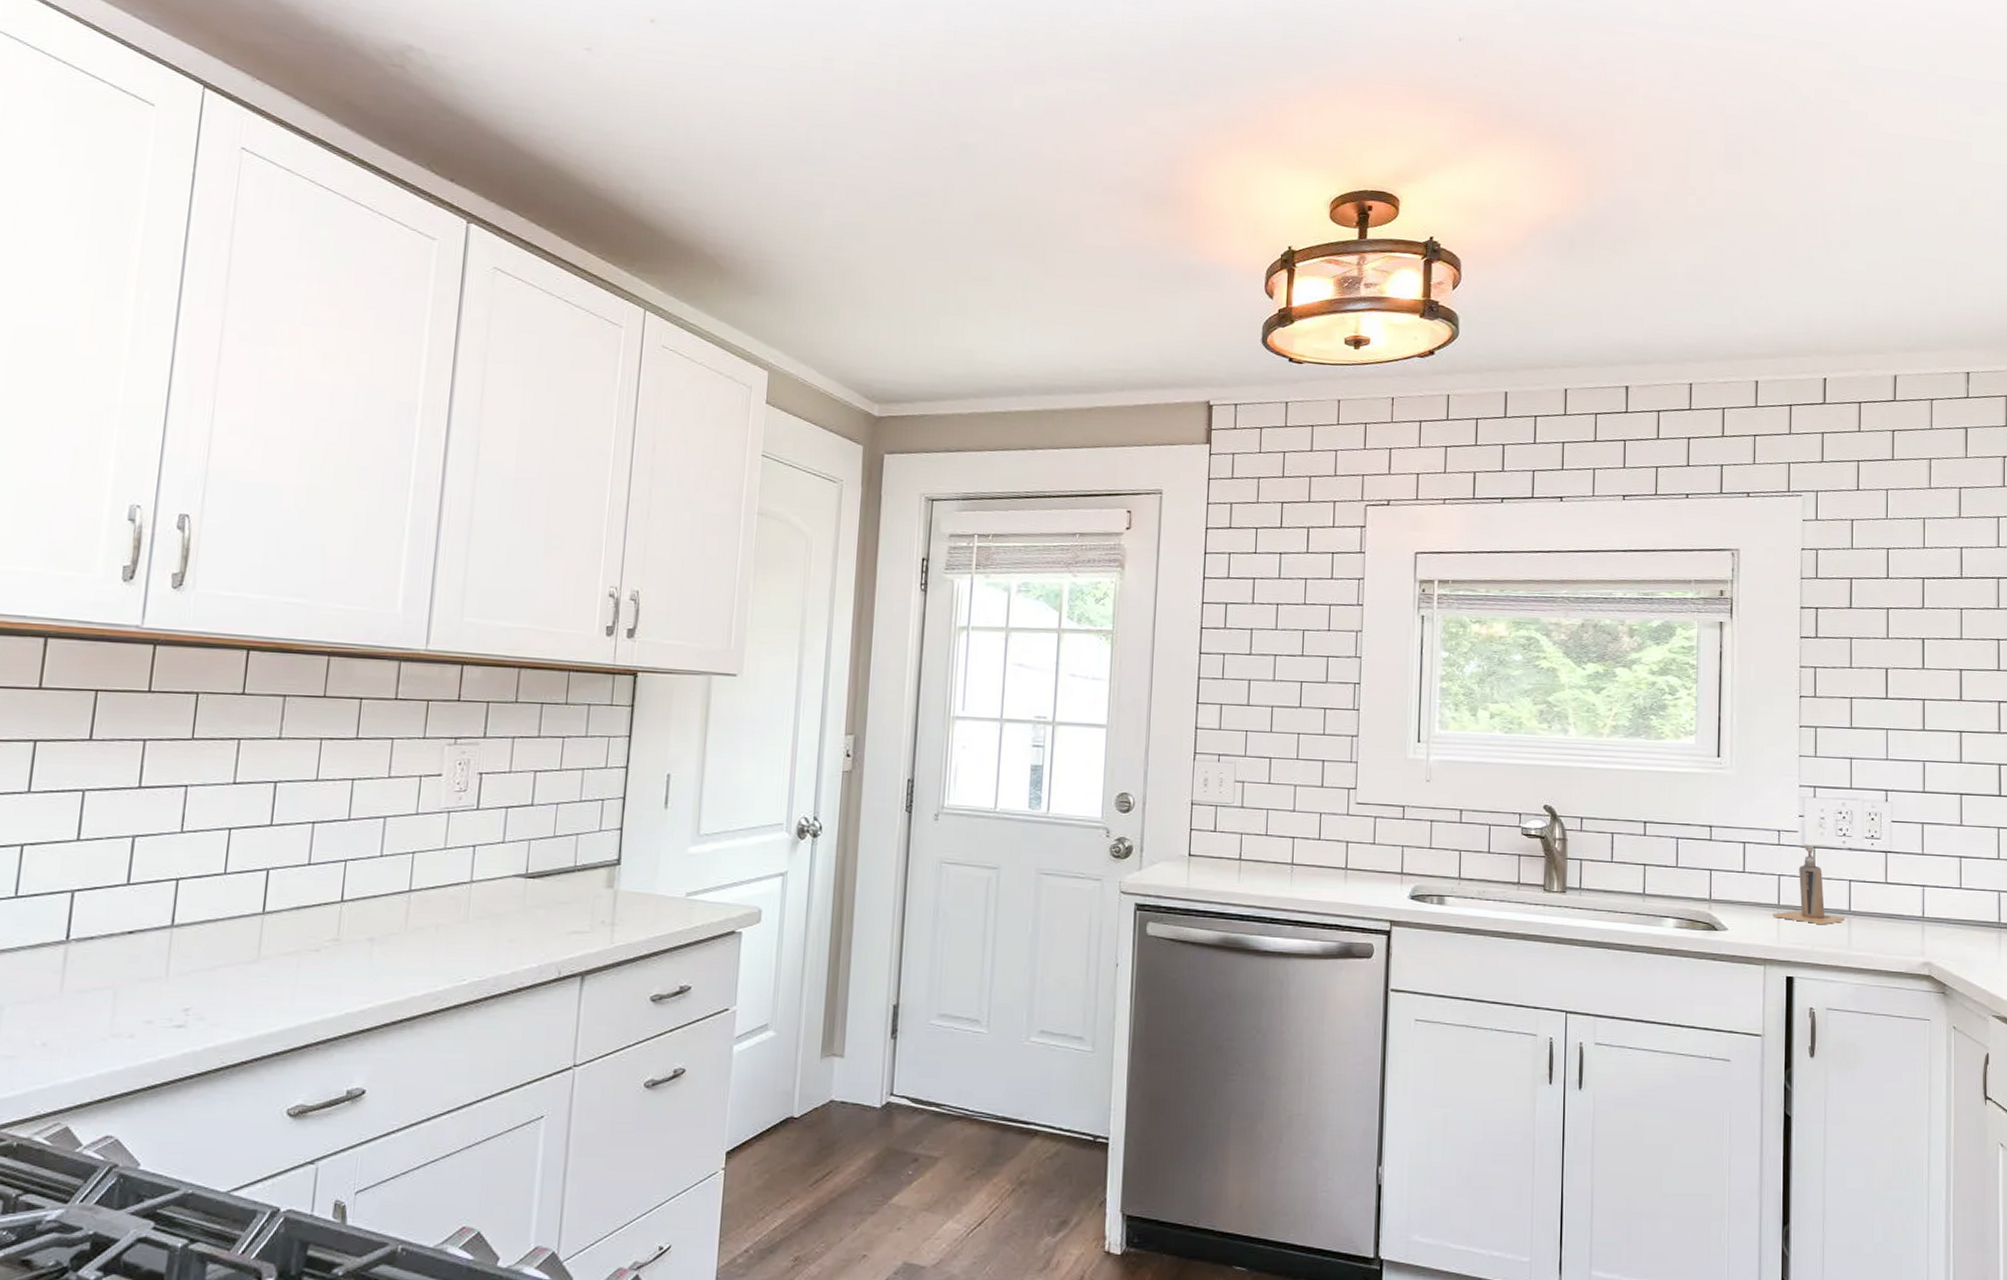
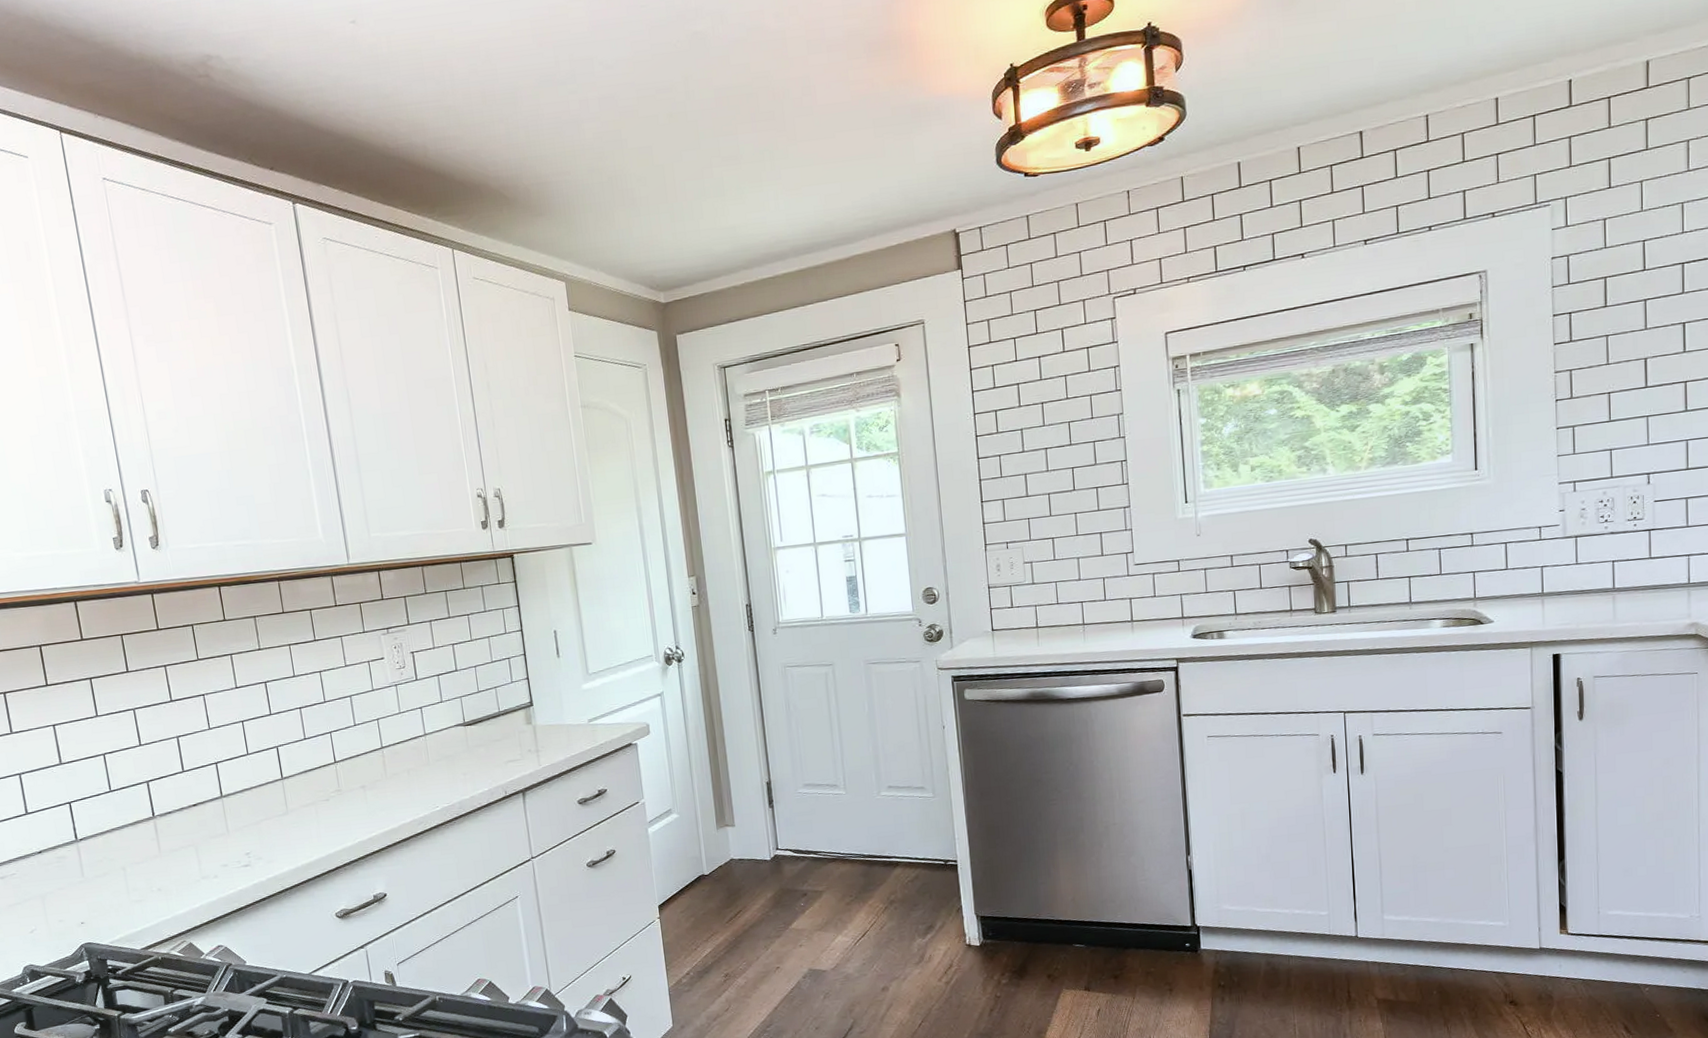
soap dispenser: present [1773,844,1846,925] -> none [1537,535,1610,605]

